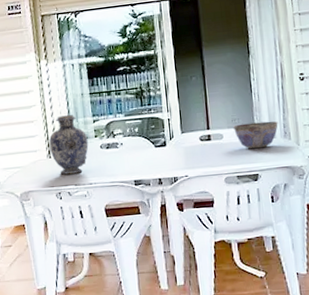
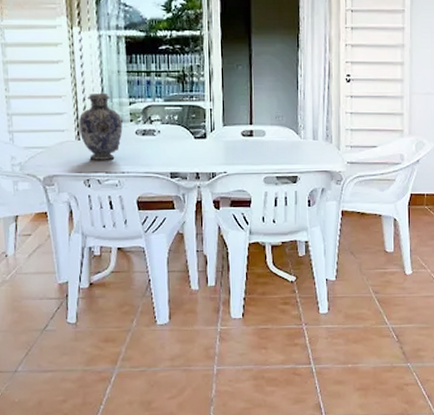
bowl: present [233,121,278,149] -> none [277,122,321,150]

